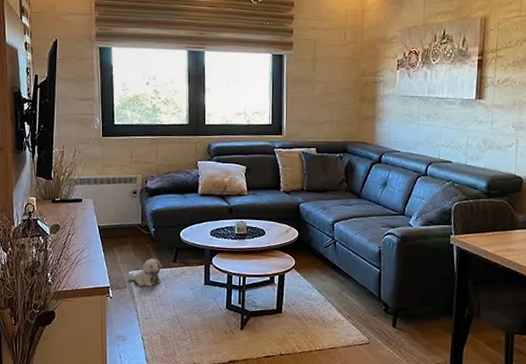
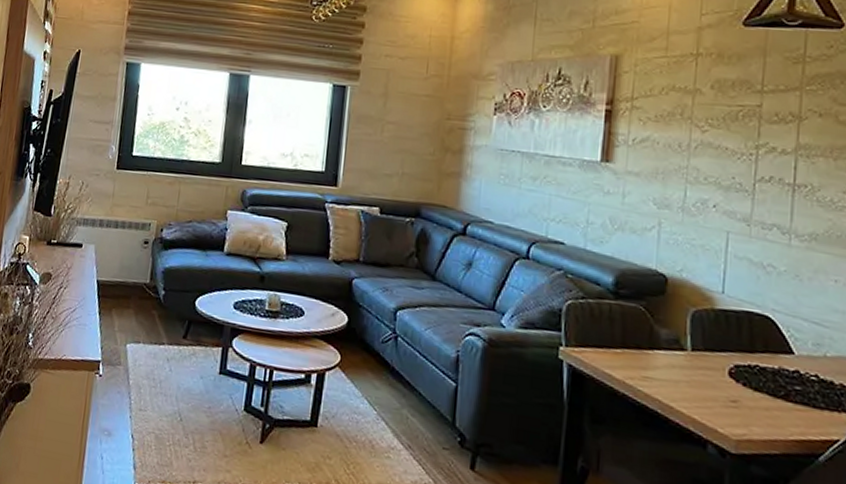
plush toy: present [129,258,162,286] -> none [126,329,168,368]

